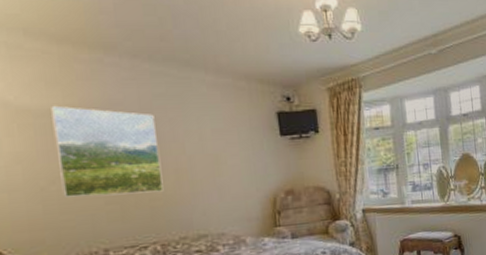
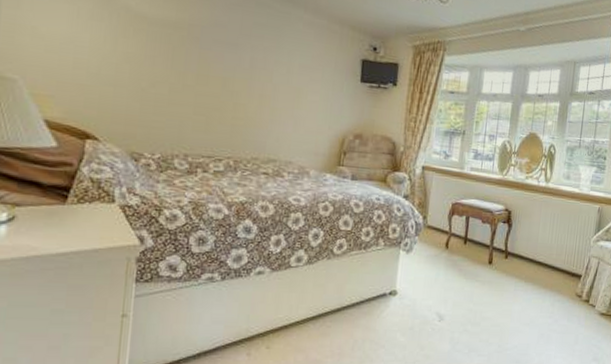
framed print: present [51,105,164,197] -> none [159,16,251,113]

